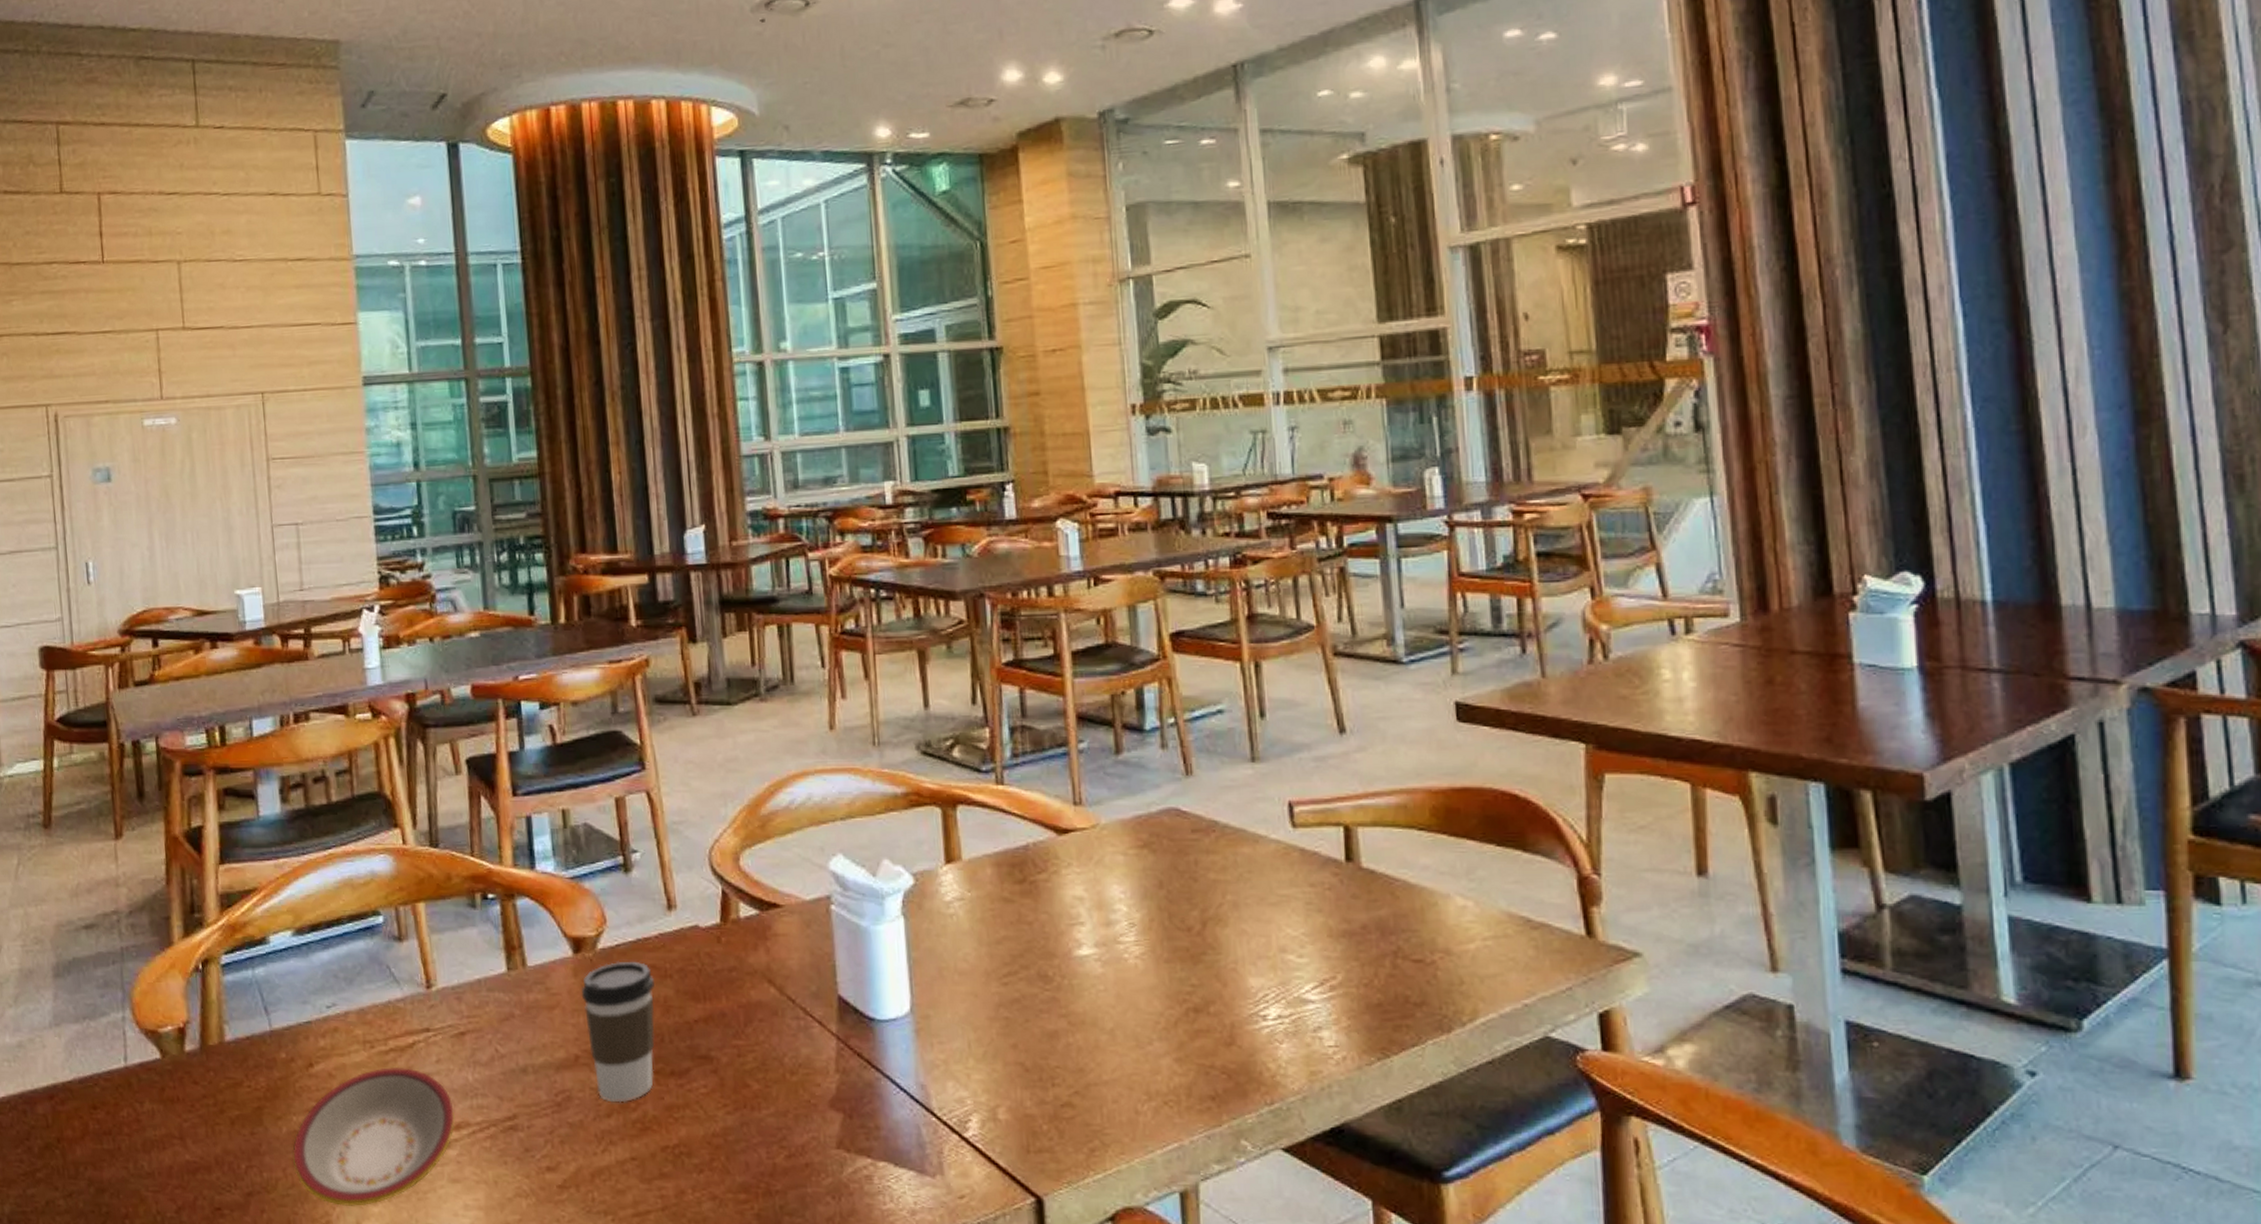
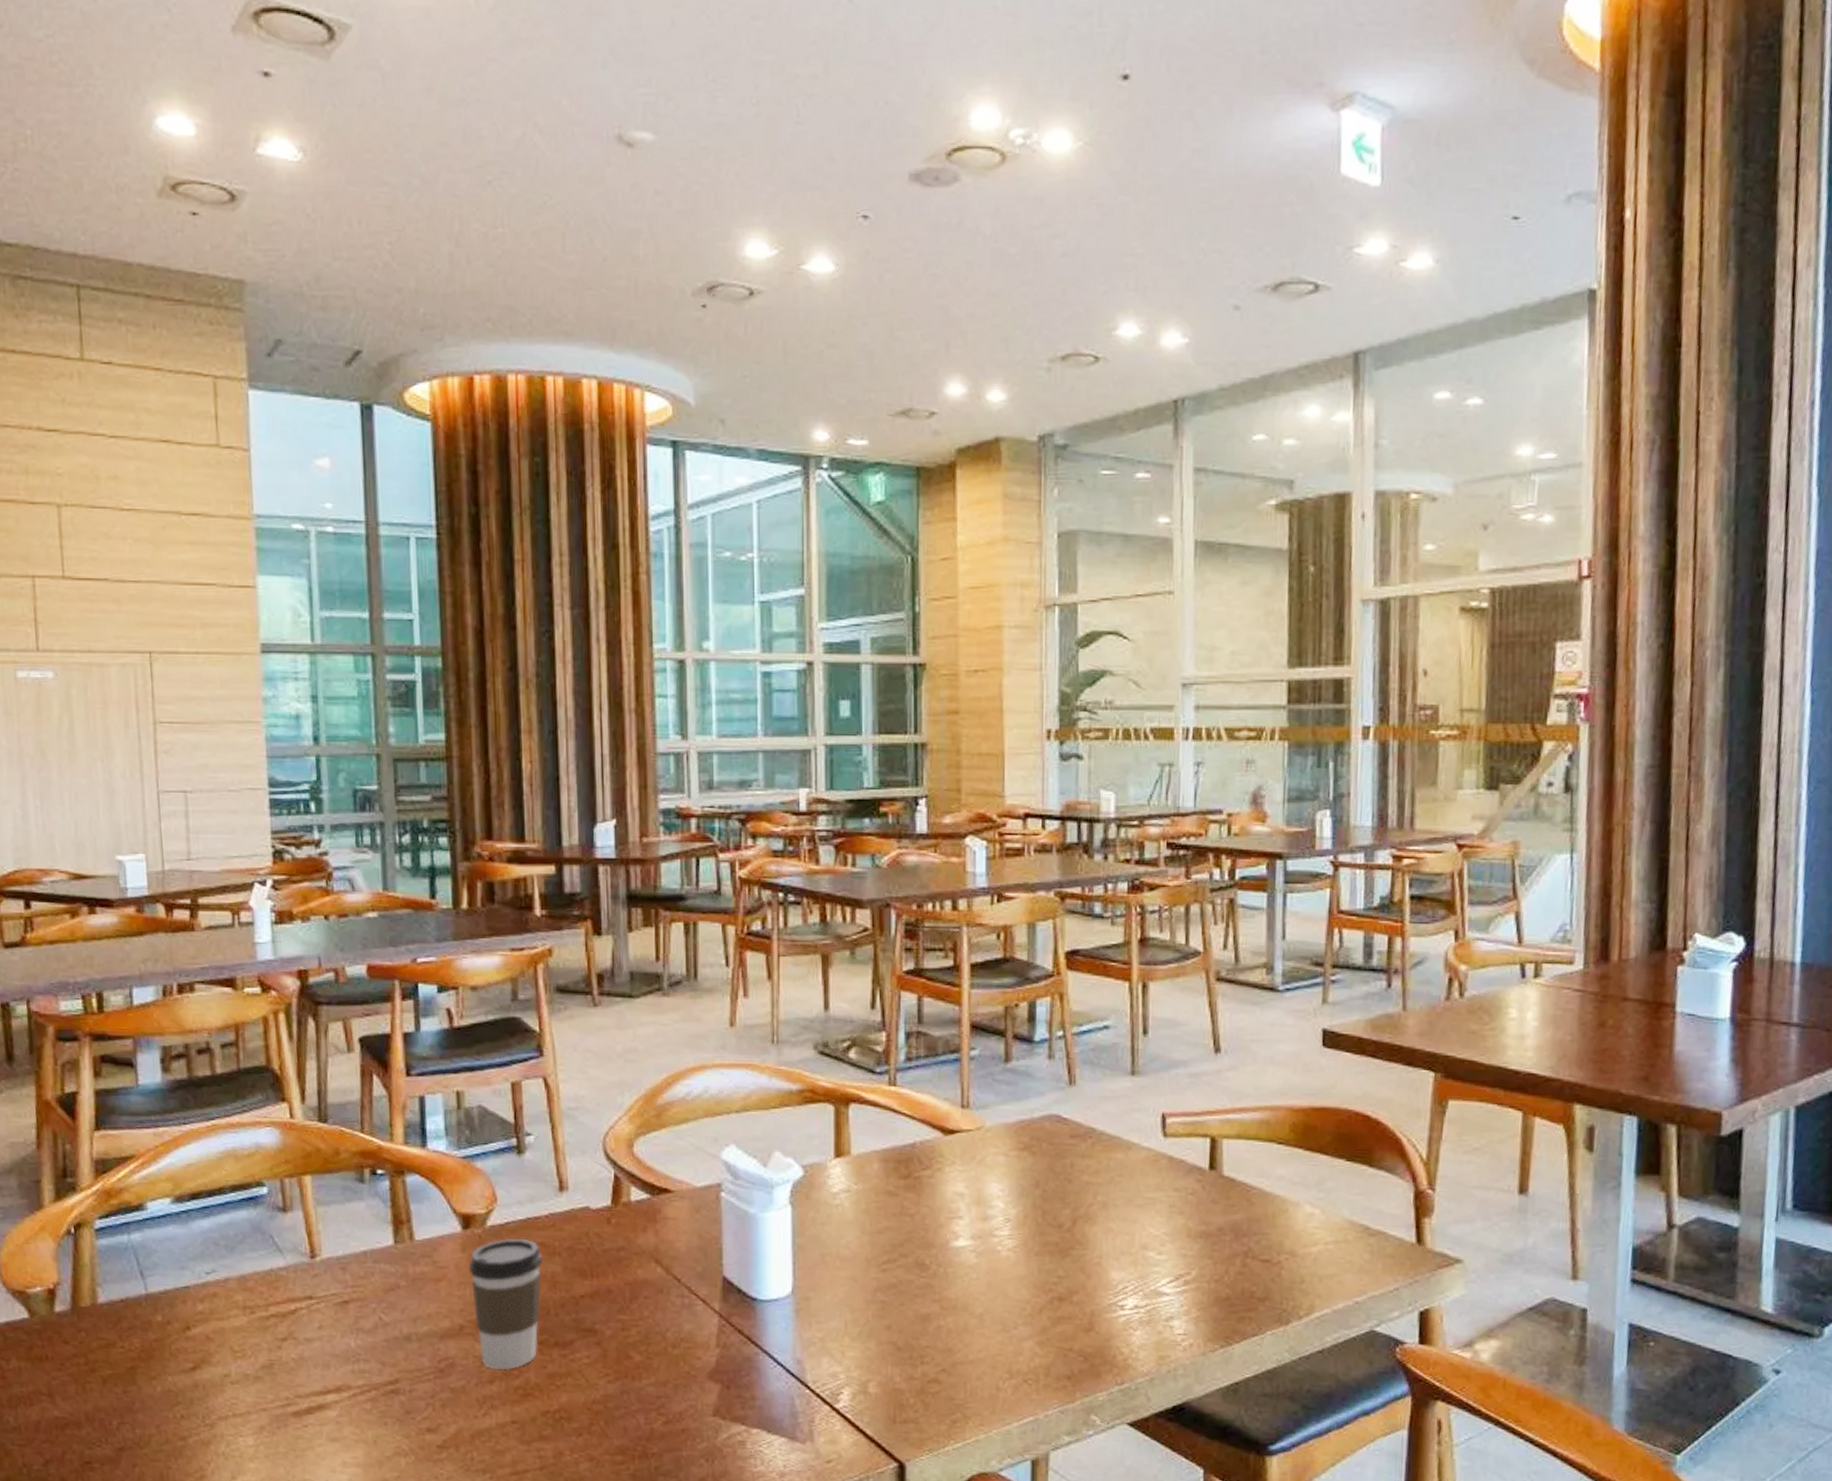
plate: present [293,1066,455,1207] -> none [167,1331,336,1462]

